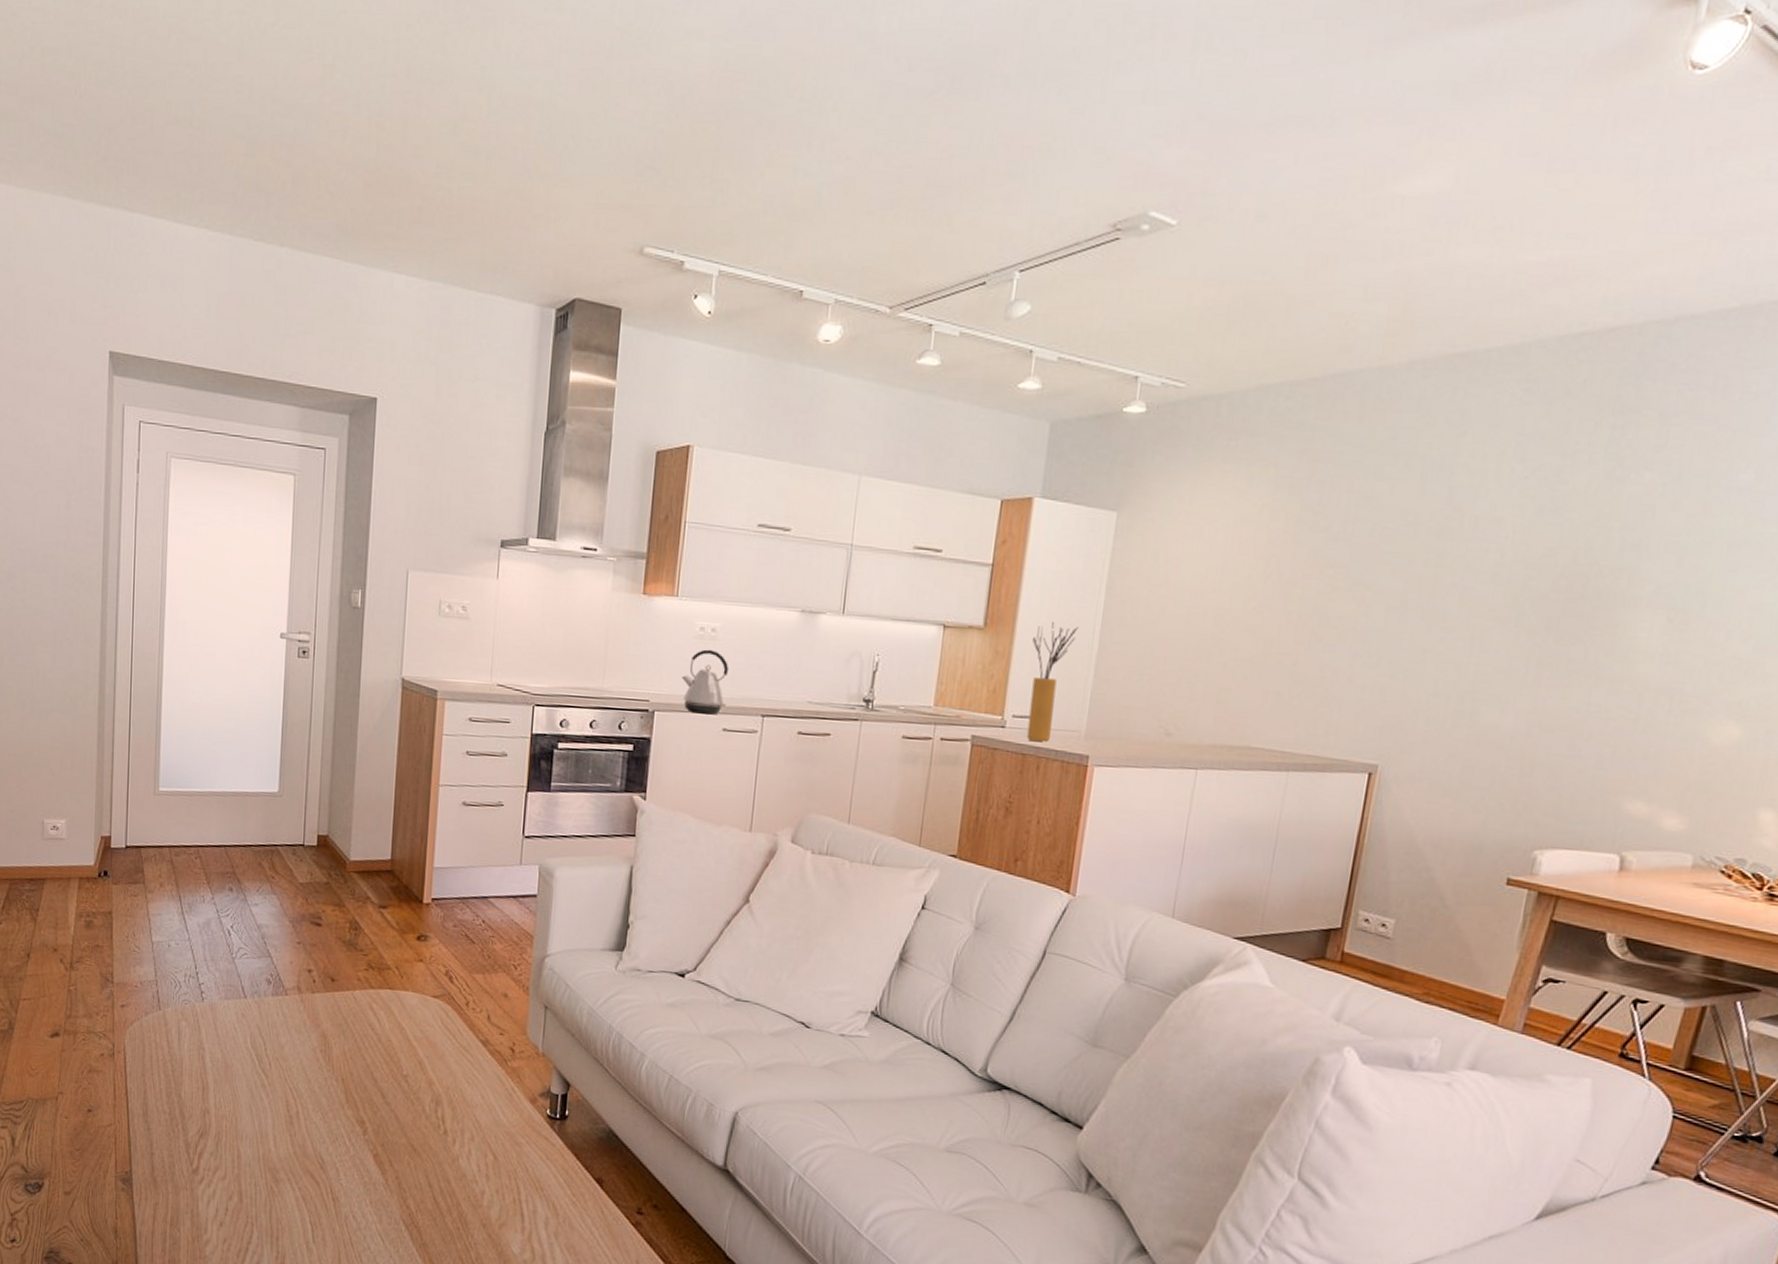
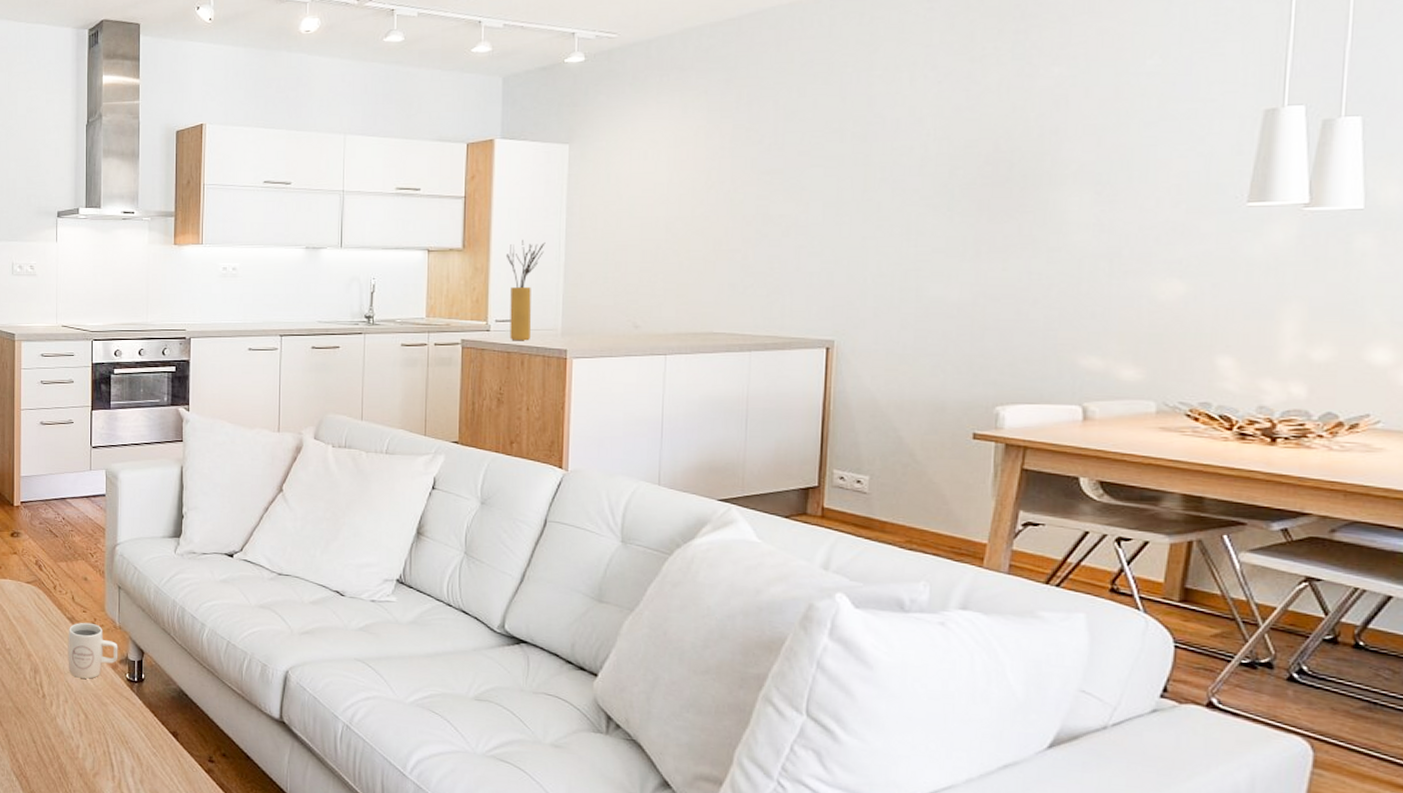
mug: none [477,1046,540,1114] -> present [68,622,118,679]
kettle: present [682,649,730,715] -> none [211,285,250,338]

